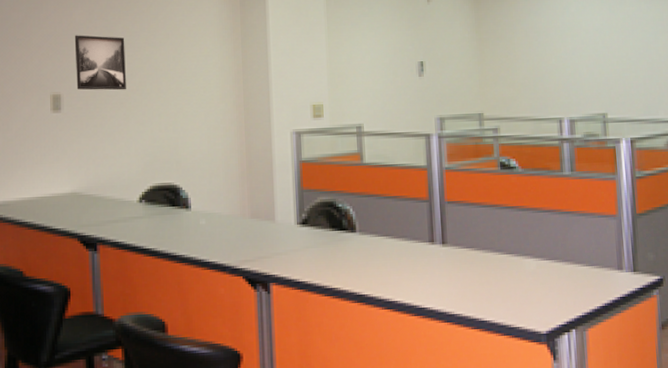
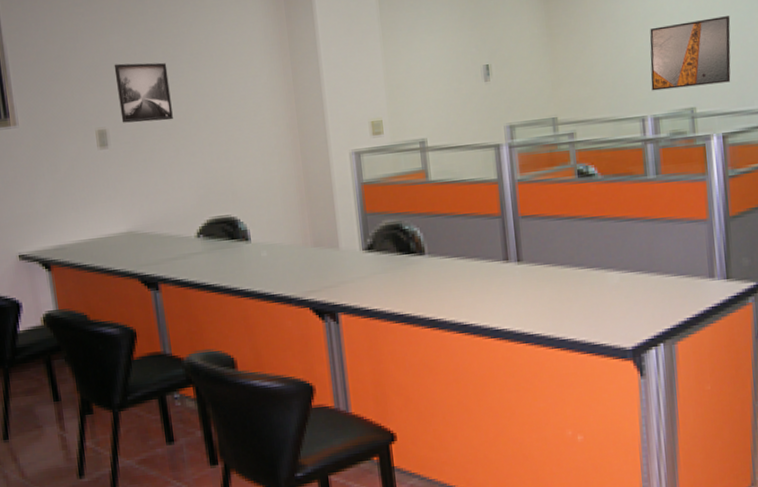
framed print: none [567,35,638,96] -> present [650,16,731,91]

